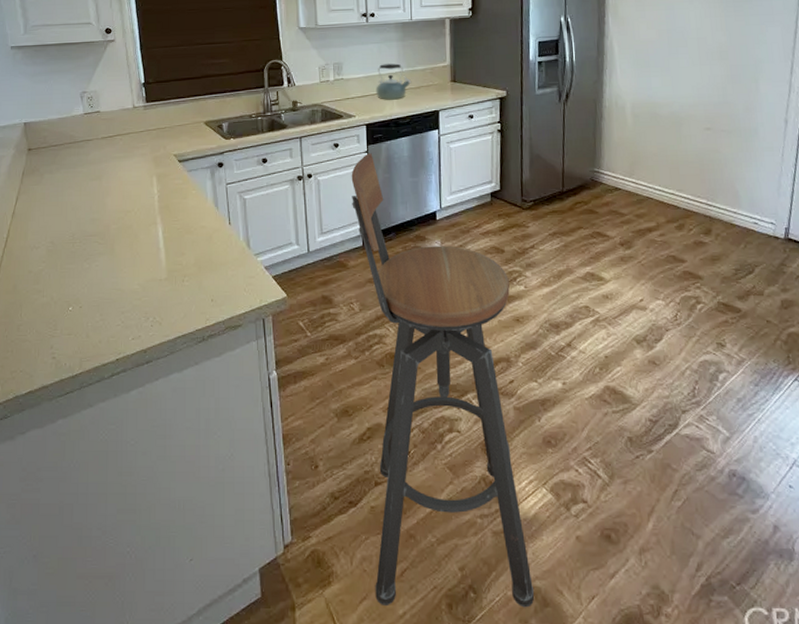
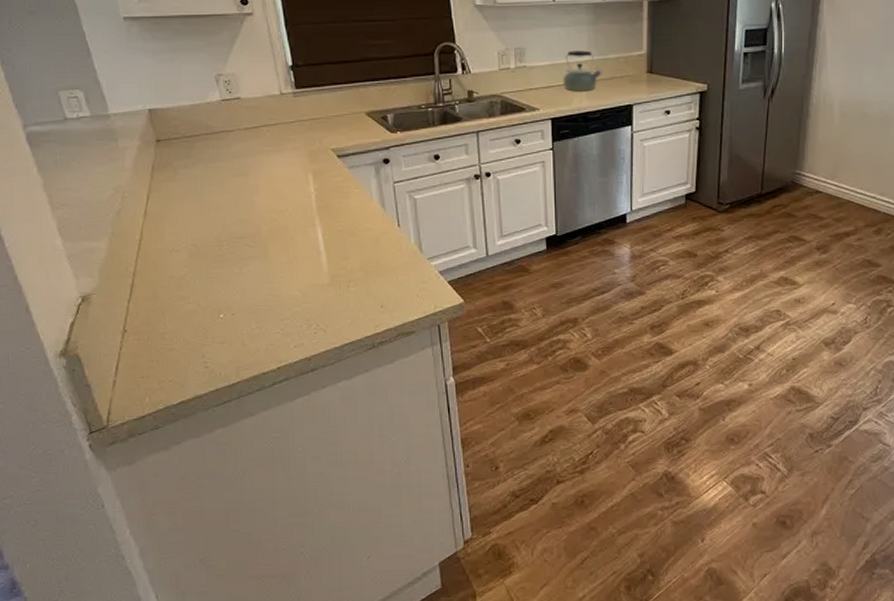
bar stool: present [351,153,535,608] -> none [534,150,710,591]

